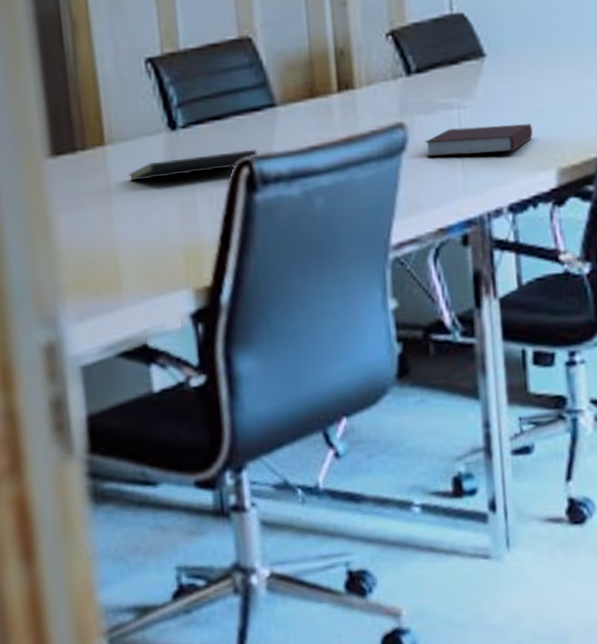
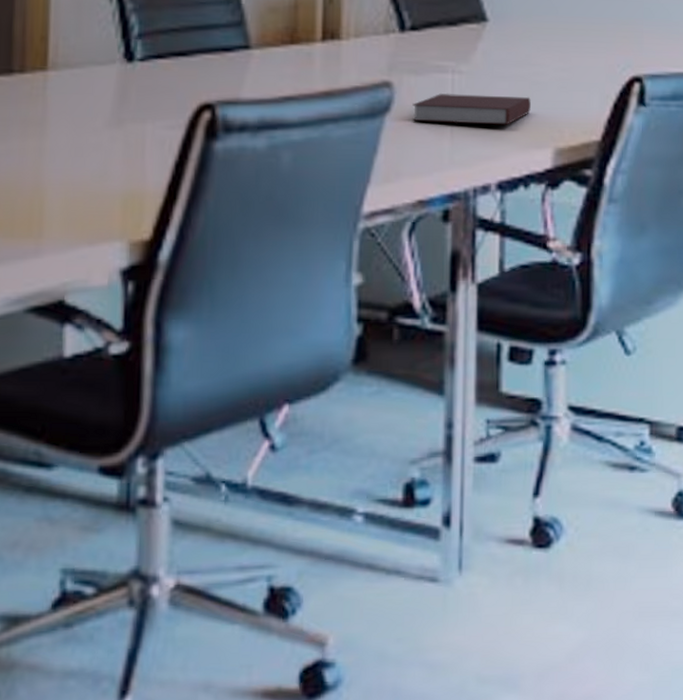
notepad: present [128,149,257,181] -> none [70,92,223,114]

